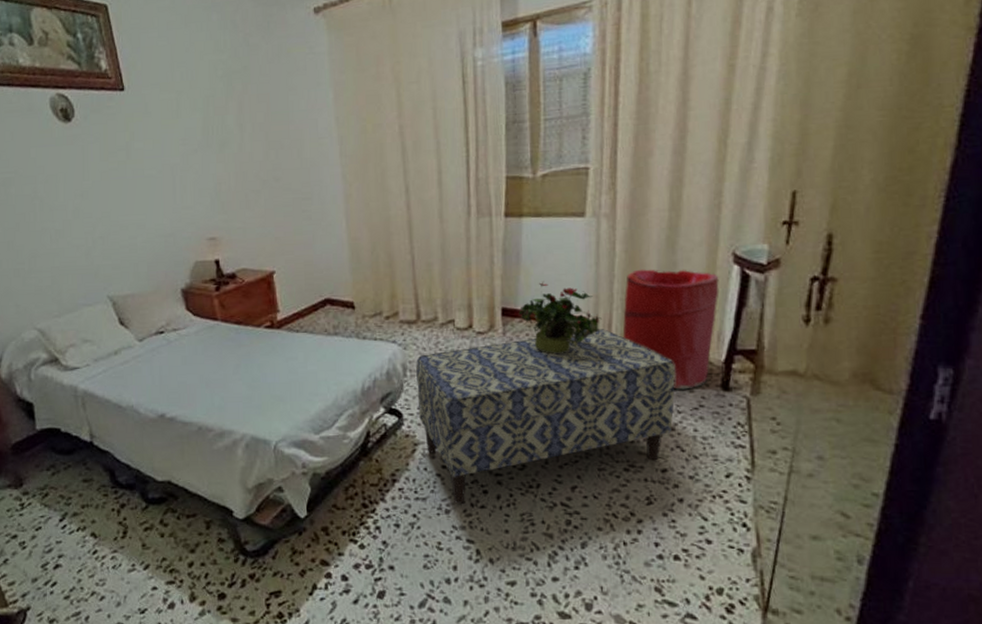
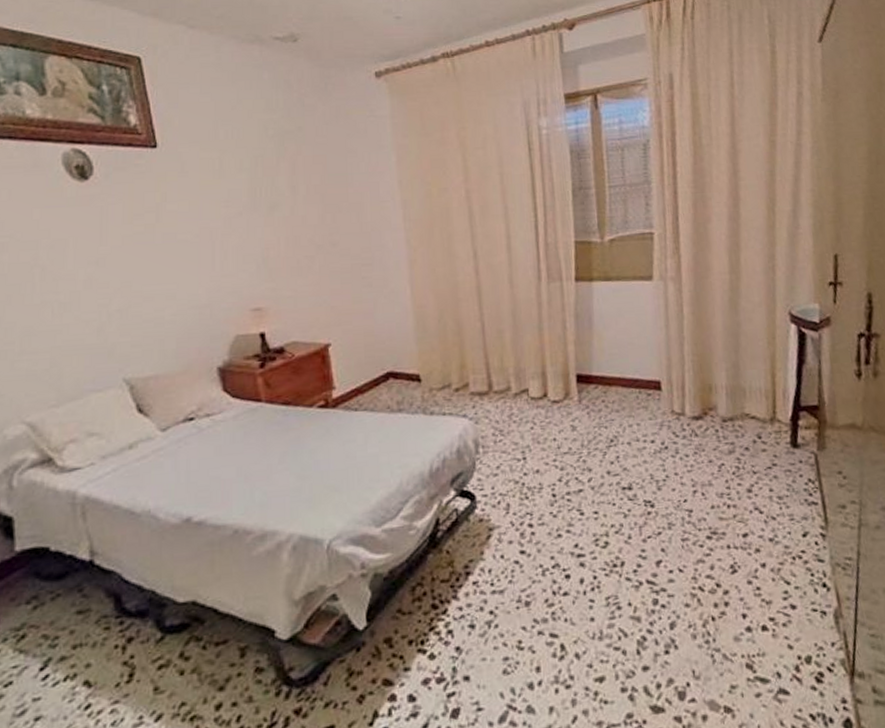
bench: present [416,329,676,504] -> none [489,391,749,593]
potted plant: present [518,281,602,354] -> none [593,345,675,420]
laundry hamper: present [622,269,719,390] -> none [694,330,781,450]

